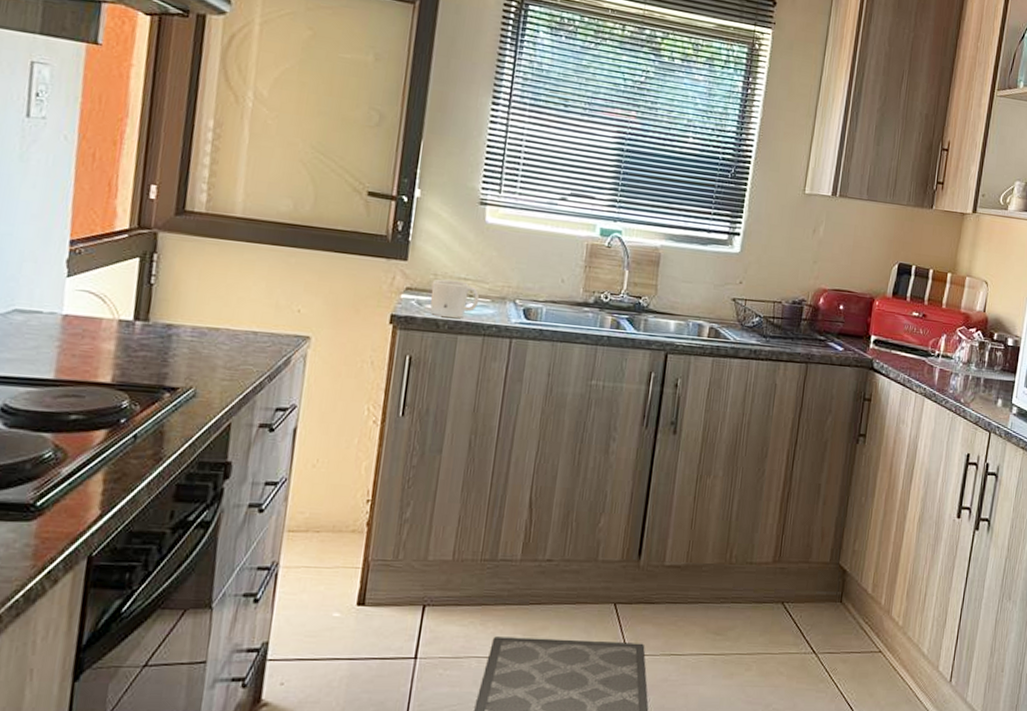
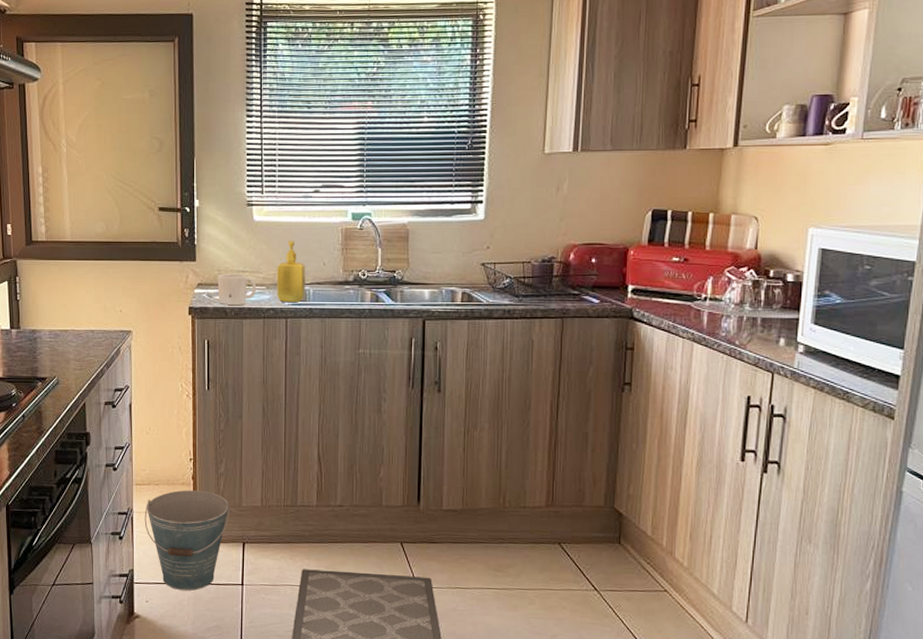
bucket: none [293,539,412,668] -> present [144,490,230,591]
soap dispenser: none [503,249,541,322] -> present [277,240,305,303]

